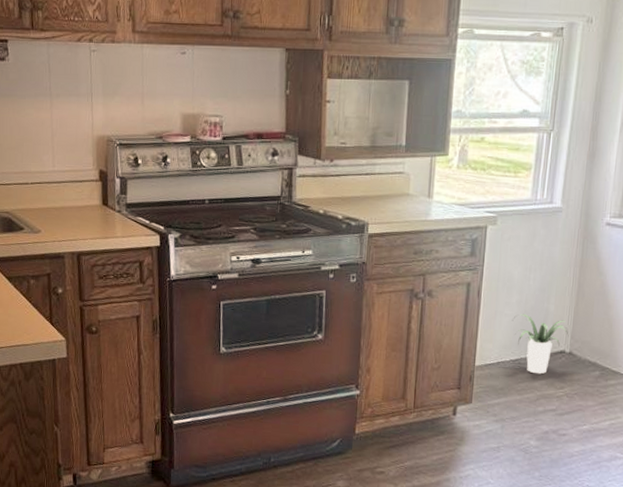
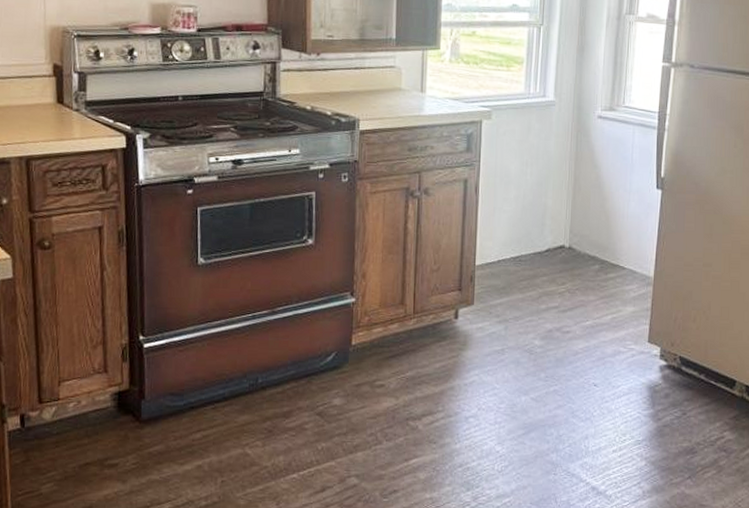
potted plant: present [512,313,569,374] -> none [511,209,568,271]

